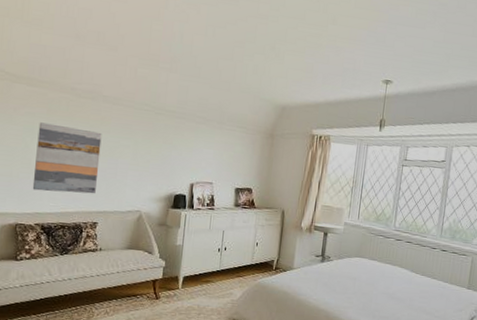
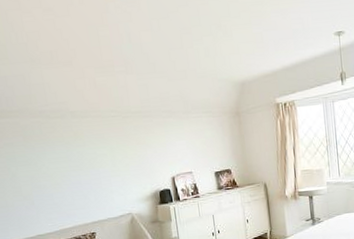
wall art: present [32,122,102,194] -> none [19,147,87,215]

